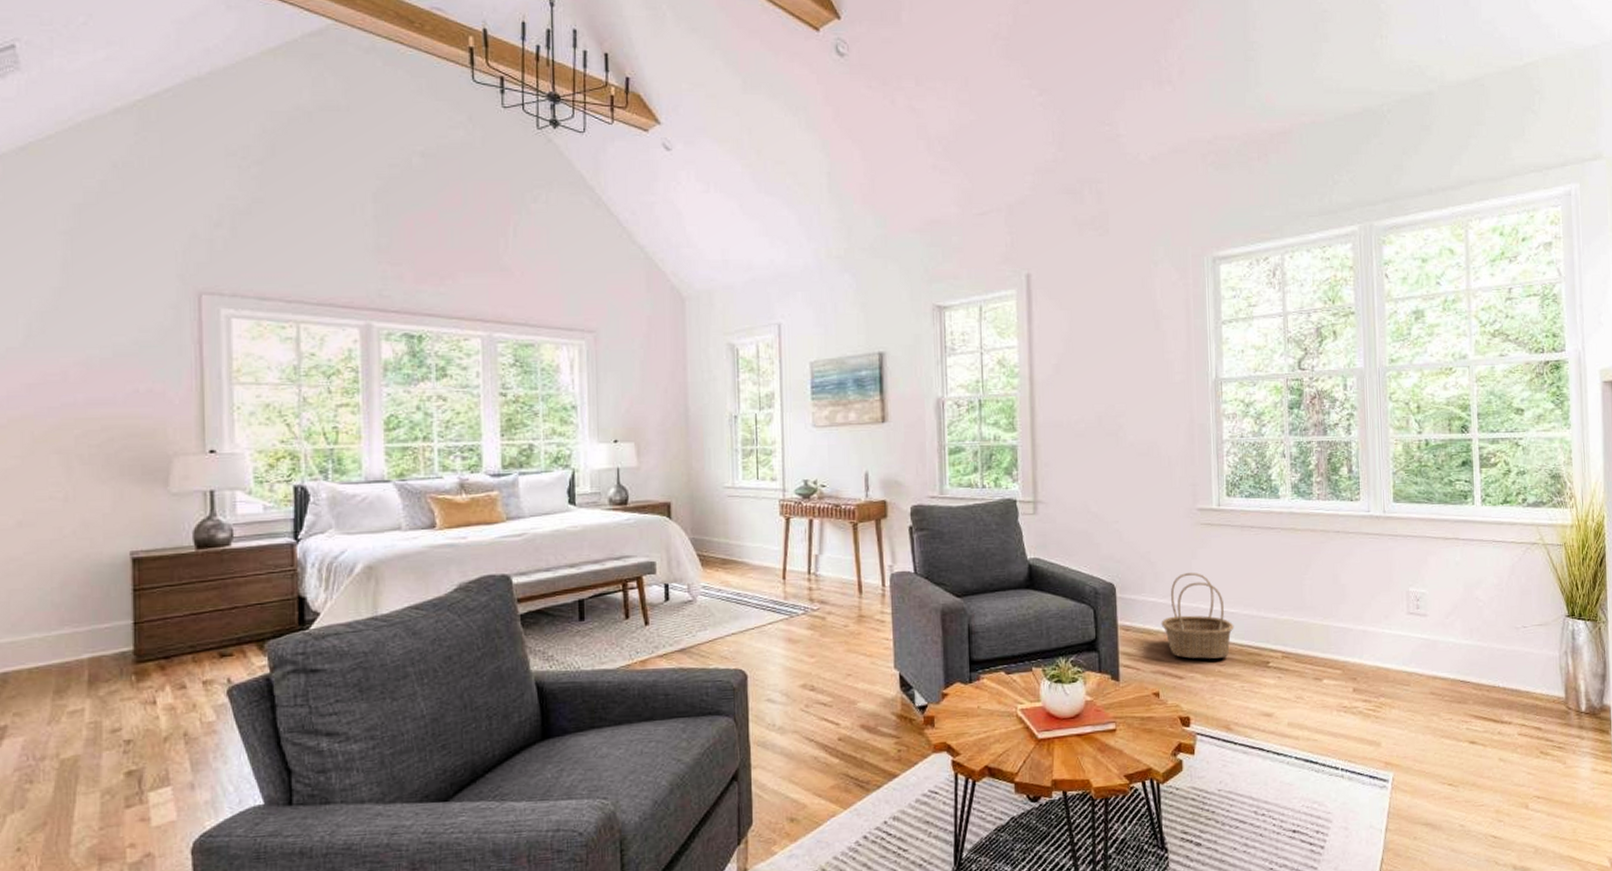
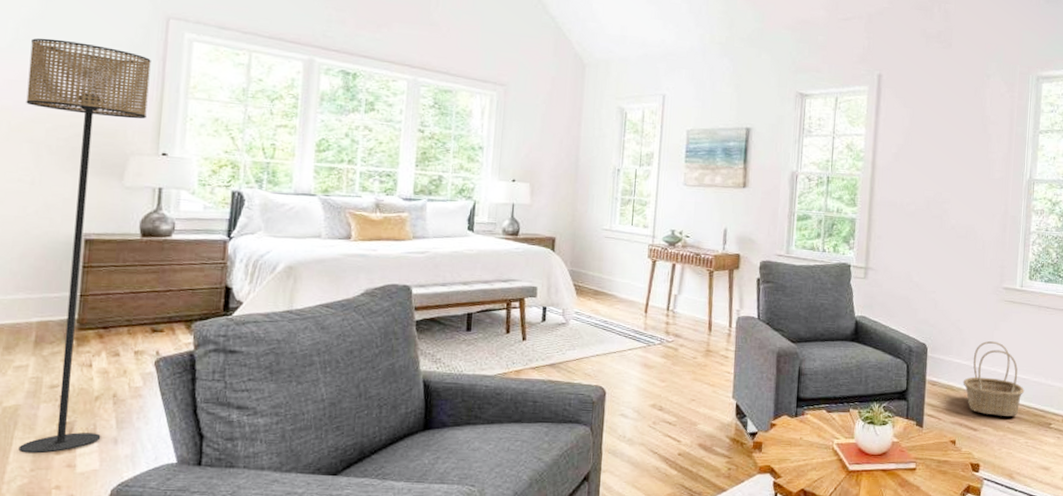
floor lamp: none [47,331,187,810] -> present [18,38,151,454]

